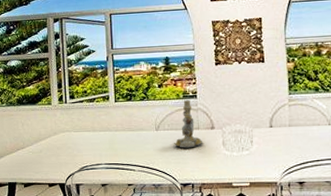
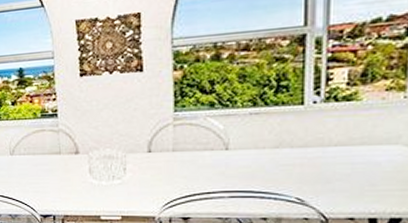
candlestick: present [173,100,203,148] -> none [30,120,66,176]

